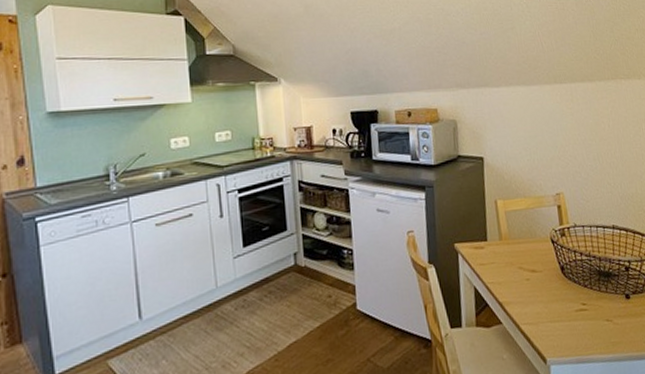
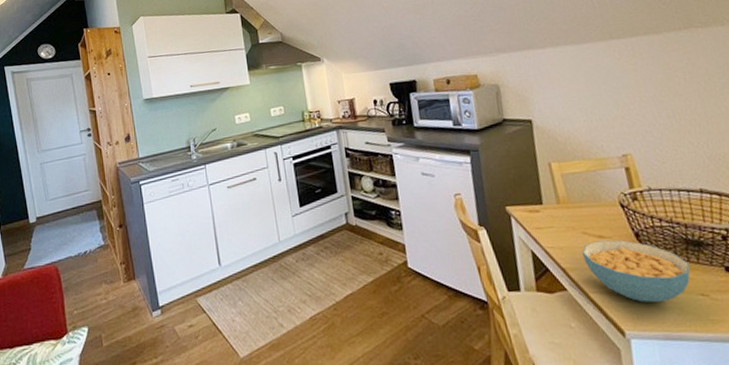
cereal bowl: none [517,273,601,331] -> present [582,240,691,303]

